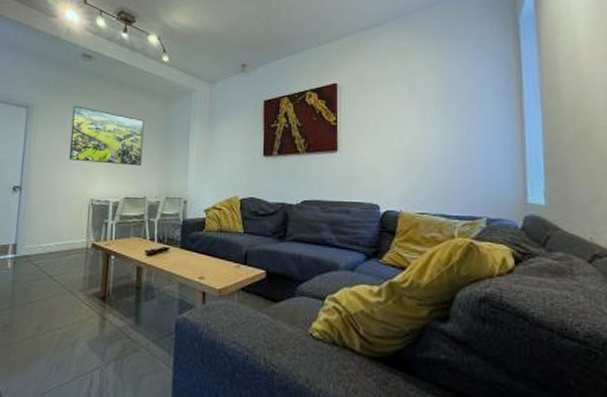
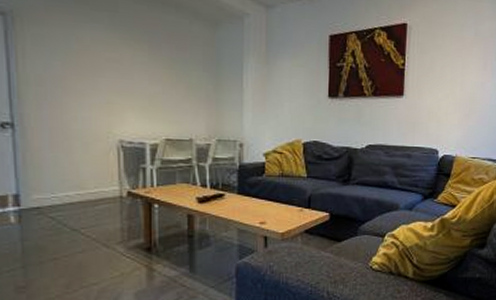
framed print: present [69,105,144,166] -> none [78,18,184,102]

